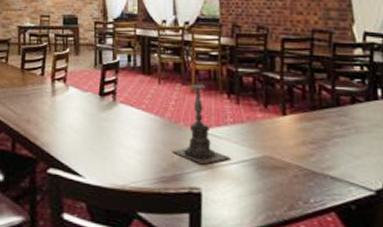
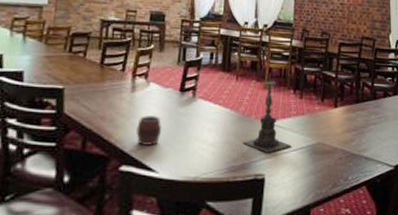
cup: none [60,120,85,150] -> present [136,116,162,145]

